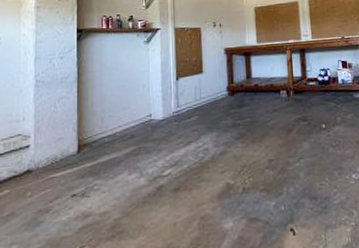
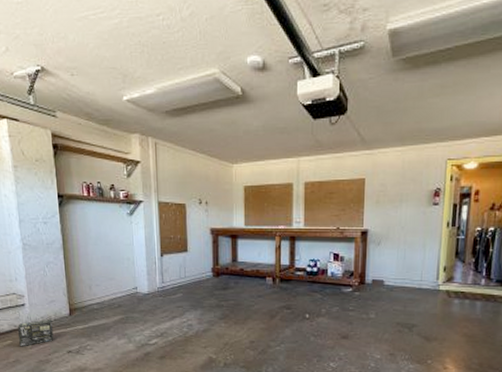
box: none [18,160,58,197] -> present [18,319,54,347]

